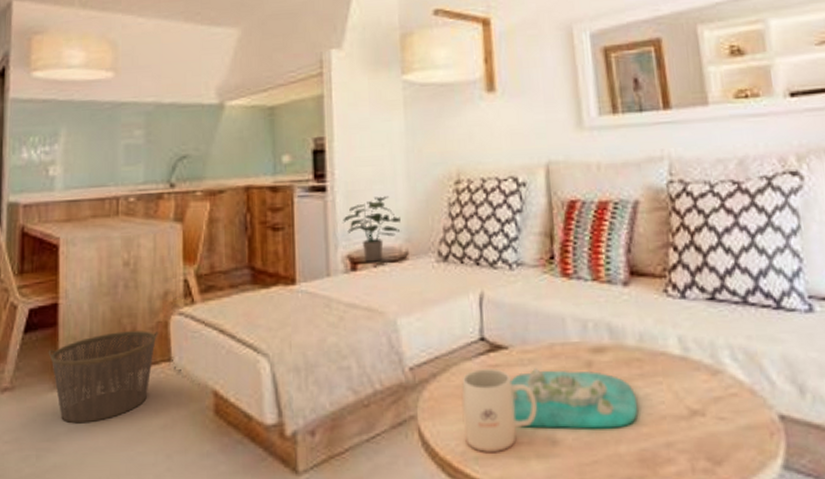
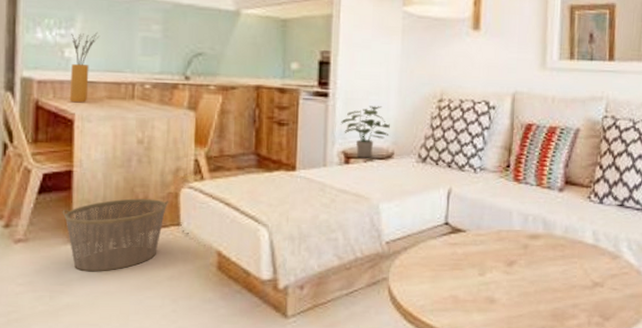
vase: none [54,145,82,226] -> present [69,32,99,103]
mug: present [461,369,537,452] -> none [424,246,482,306]
decorative tray: present [511,367,638,429] -> none [464,247,557,293]

